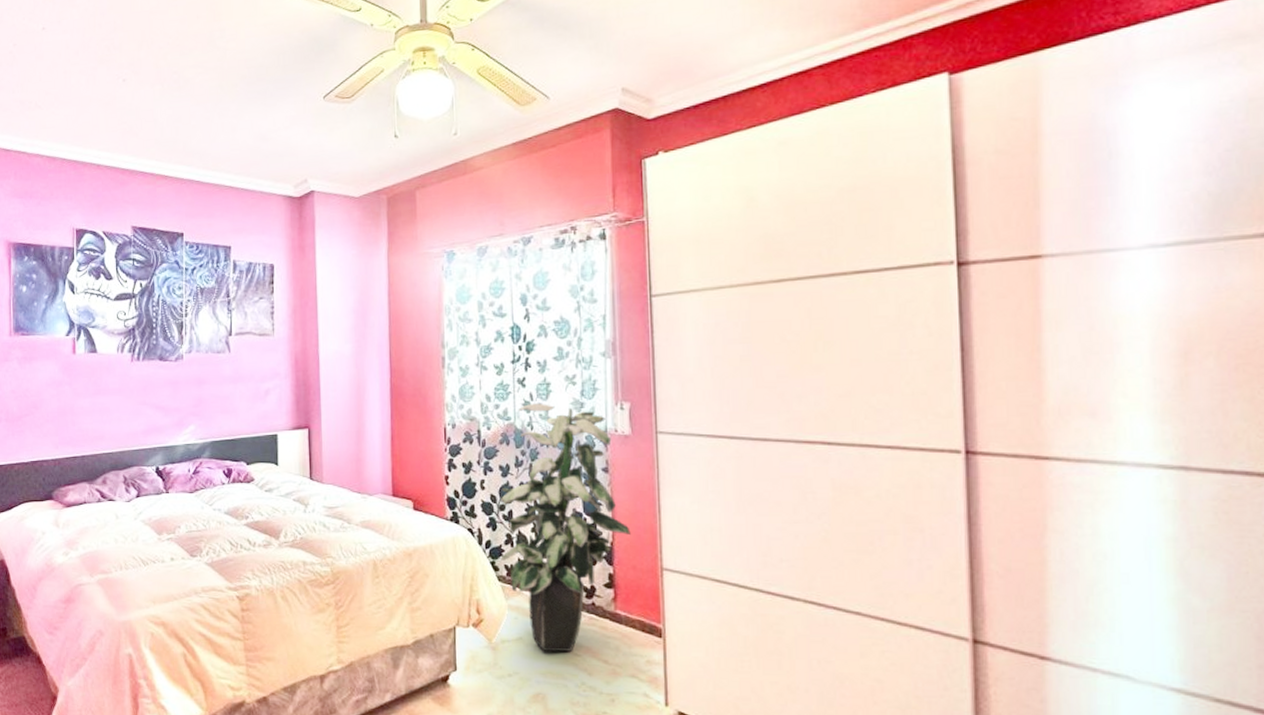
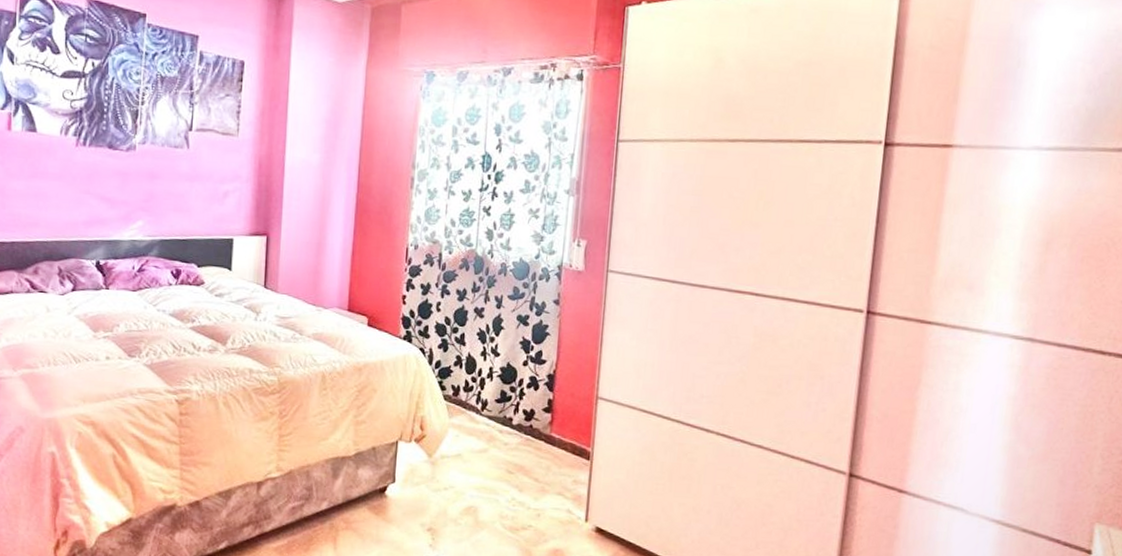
indoor plant: present [500,403,631,652] -> none [448,232,573,469]

